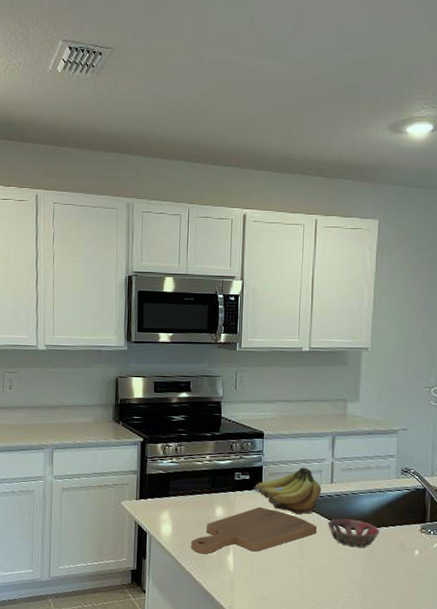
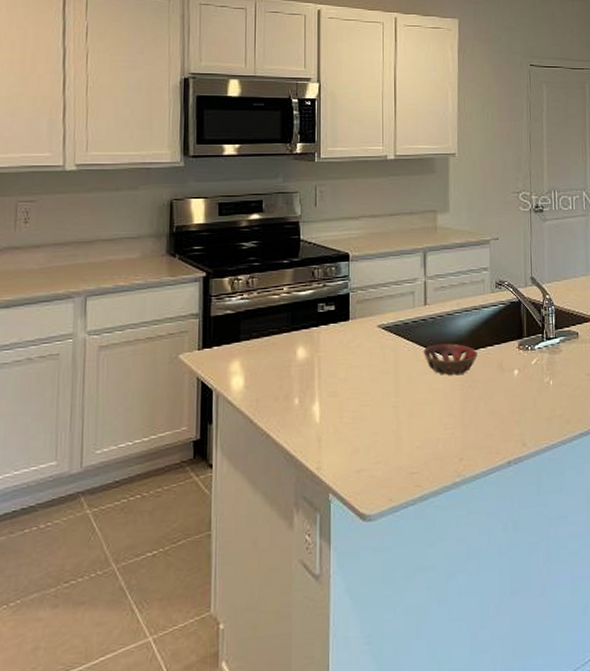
cutting board: present [191,506,317,554] -> none [268,341,412,408]
fruit: present [254,467,322,515] -> none [340,290,415,345]

